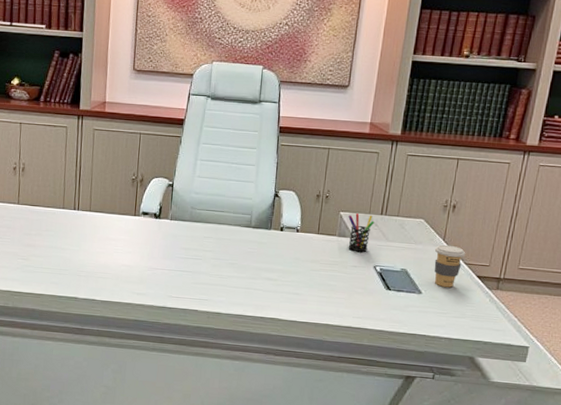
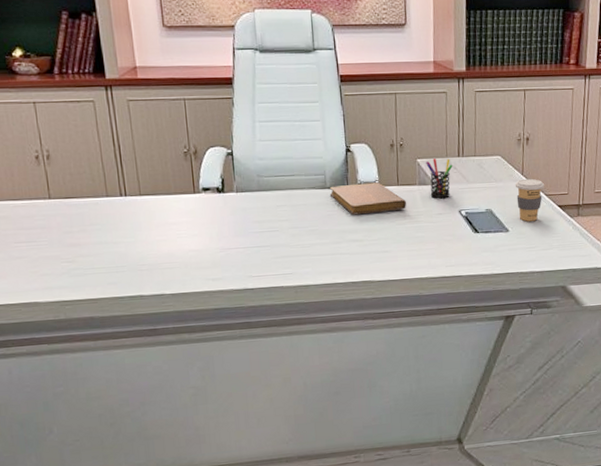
notebook: none [254,226,324,257] -> present [330,182,407,215]

